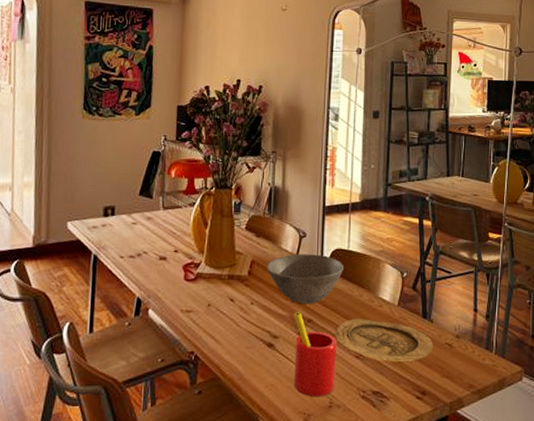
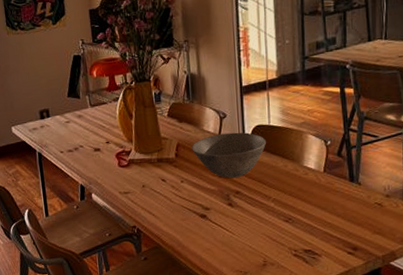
straw: present [294,311,336,397] -> none [222,185,267,258]
plate: present [335,319,433,362] -> none [263,186,362,223]

